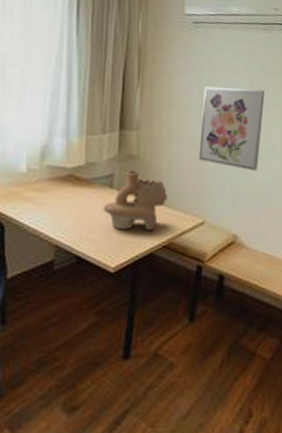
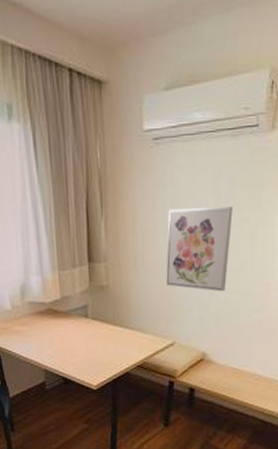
decorative vase: present [103,171,168,231] -> none [81,300,139,354]

